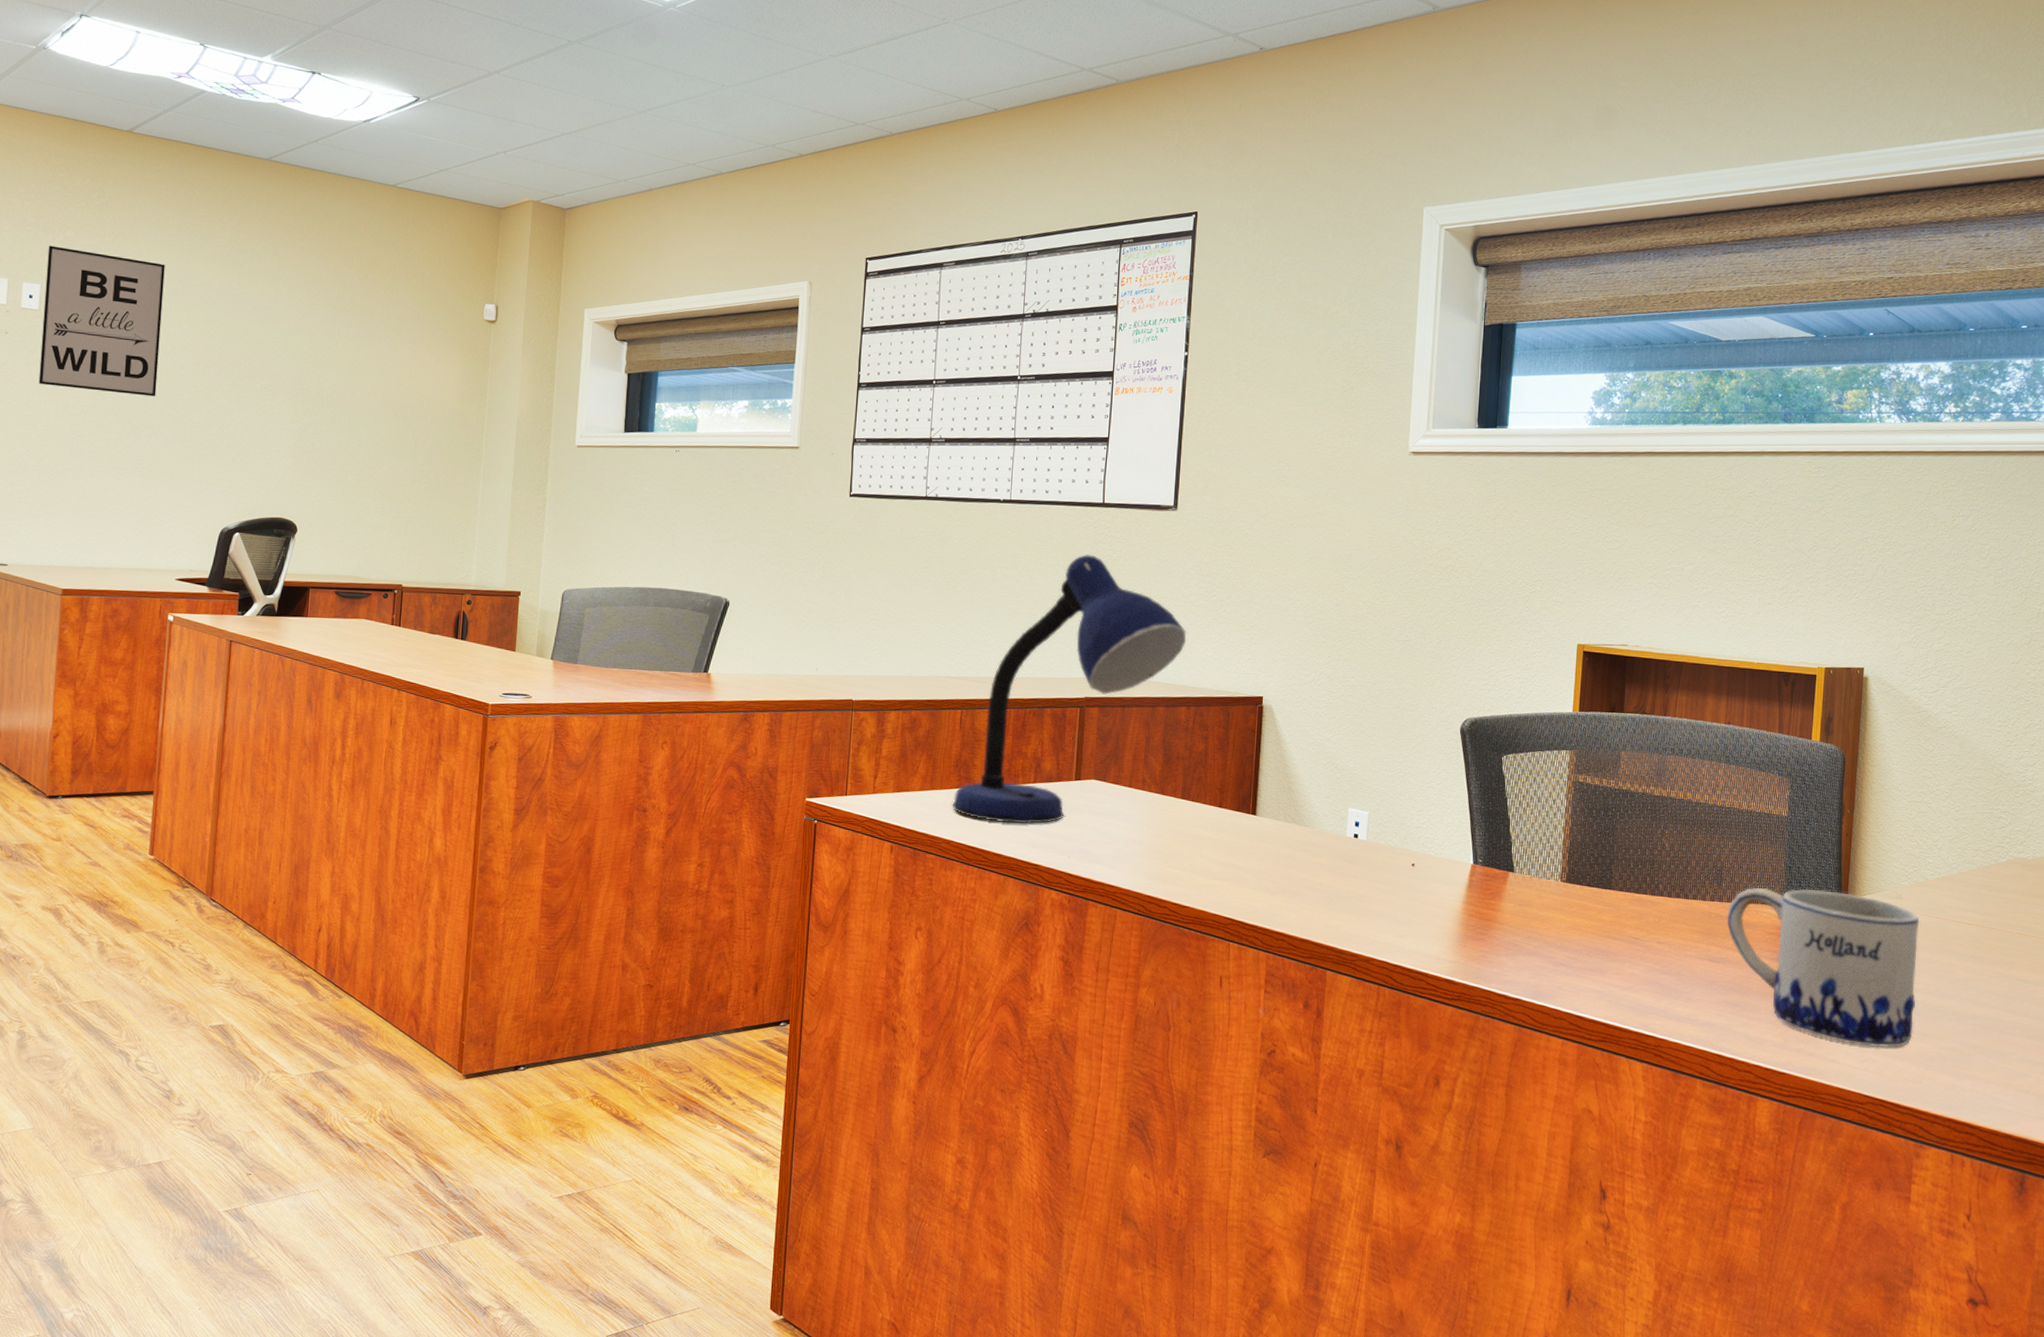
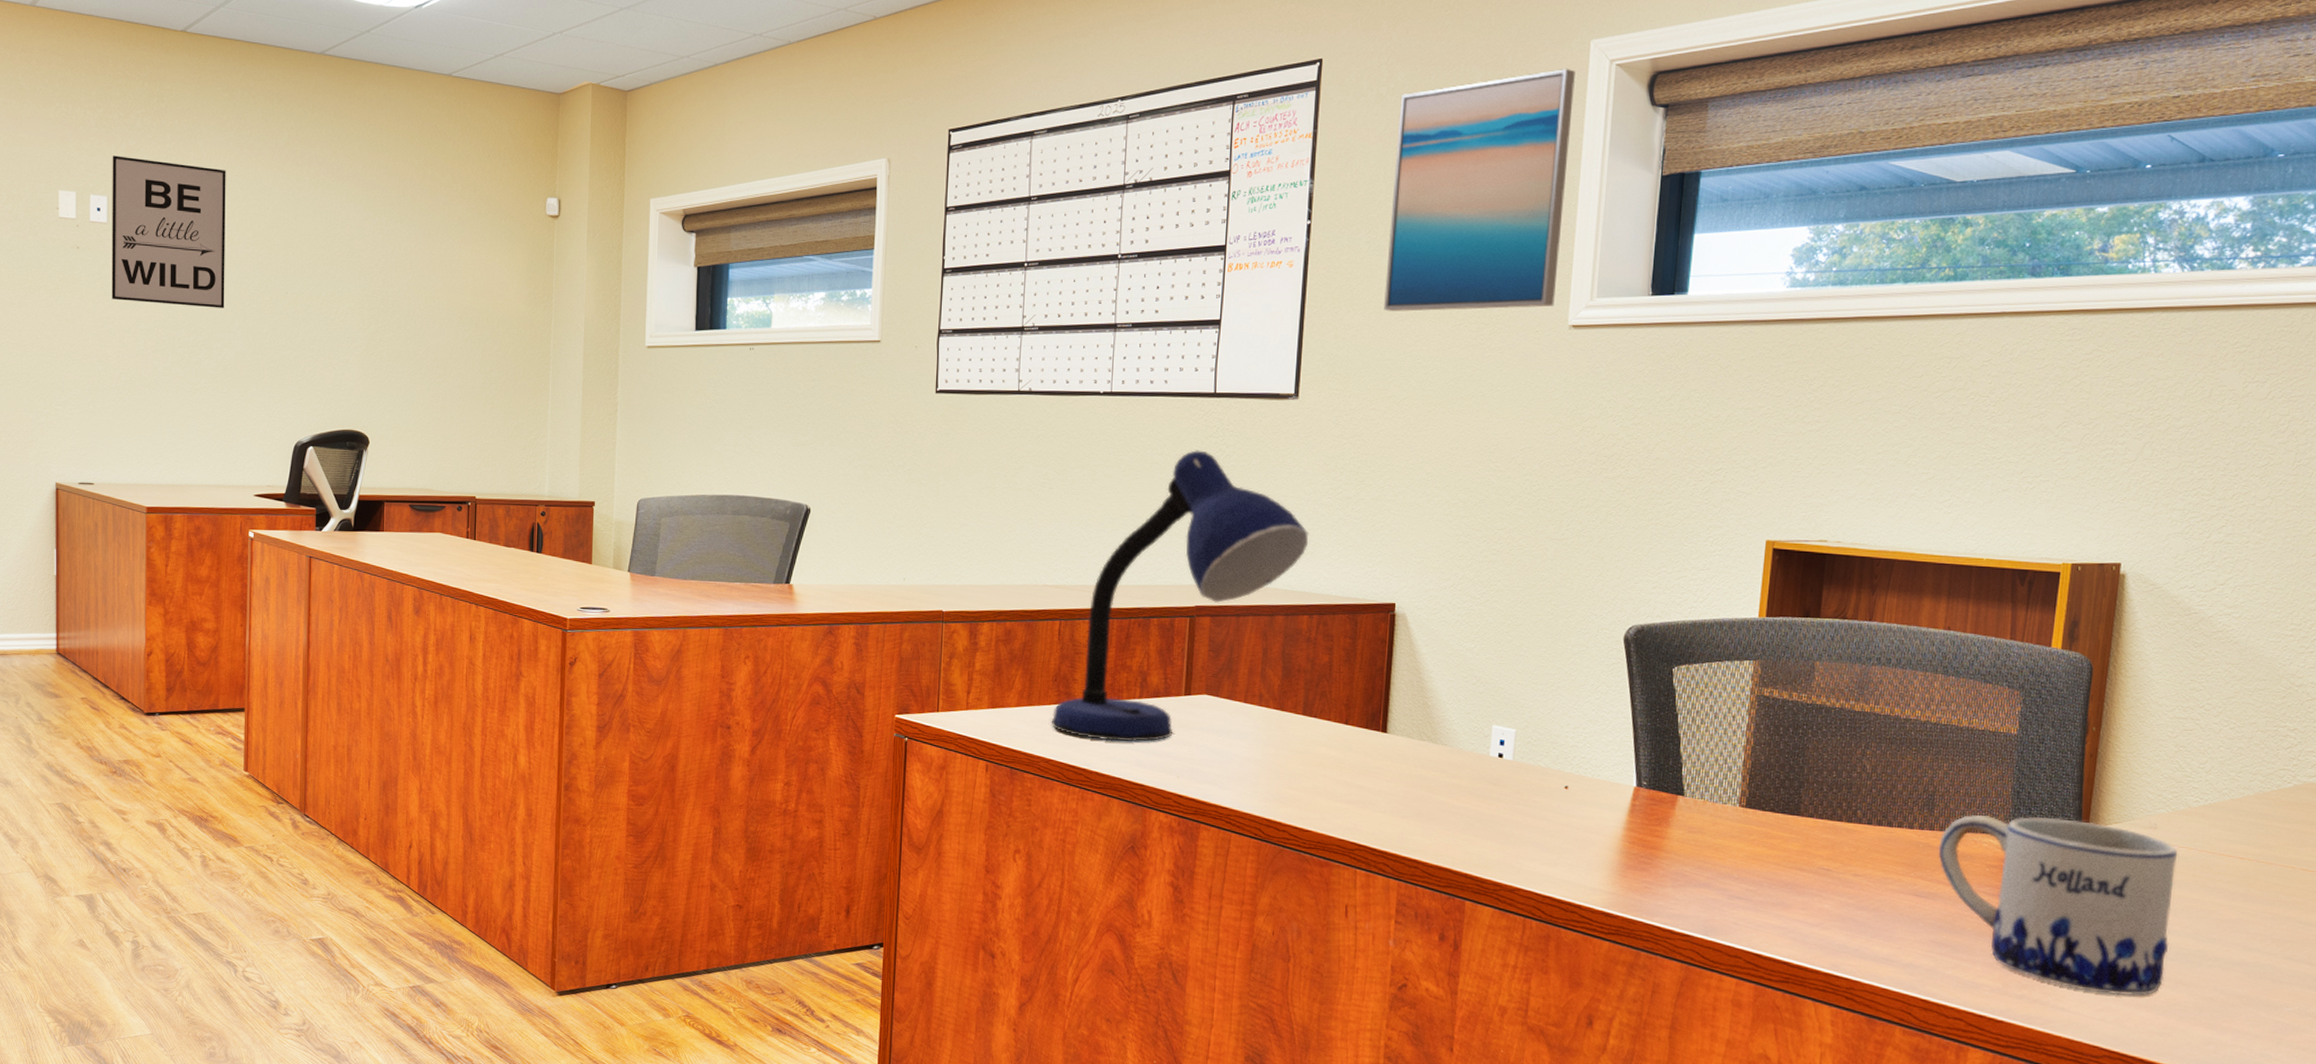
wall art: none [1251,230,1411,436] -> present [1384,68,1575,312]

